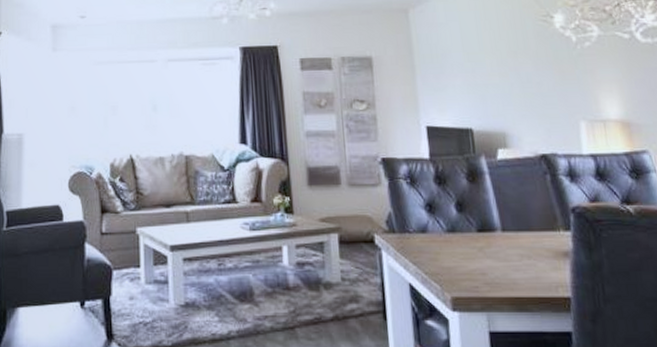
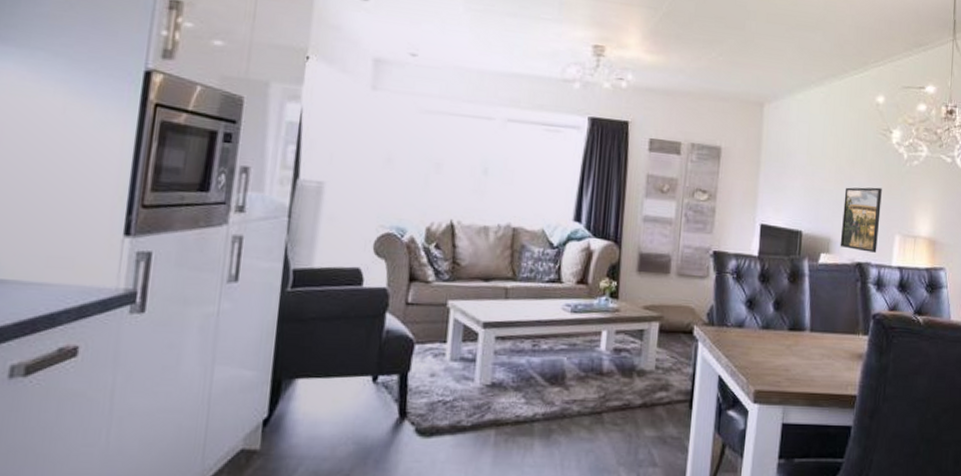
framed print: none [512,74,562,143] -> present [840,187,882,253]

